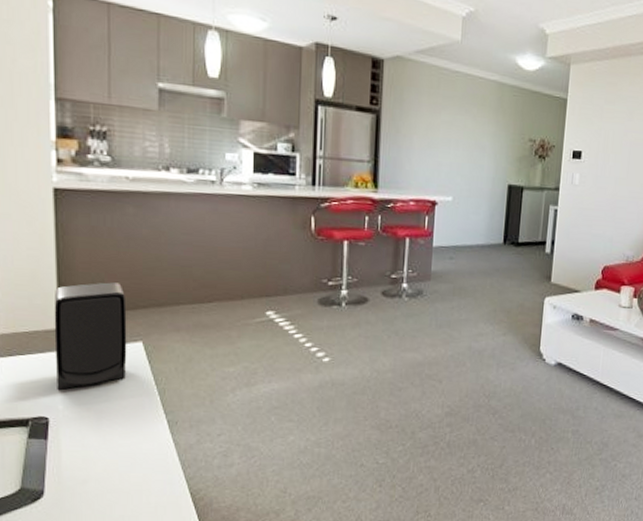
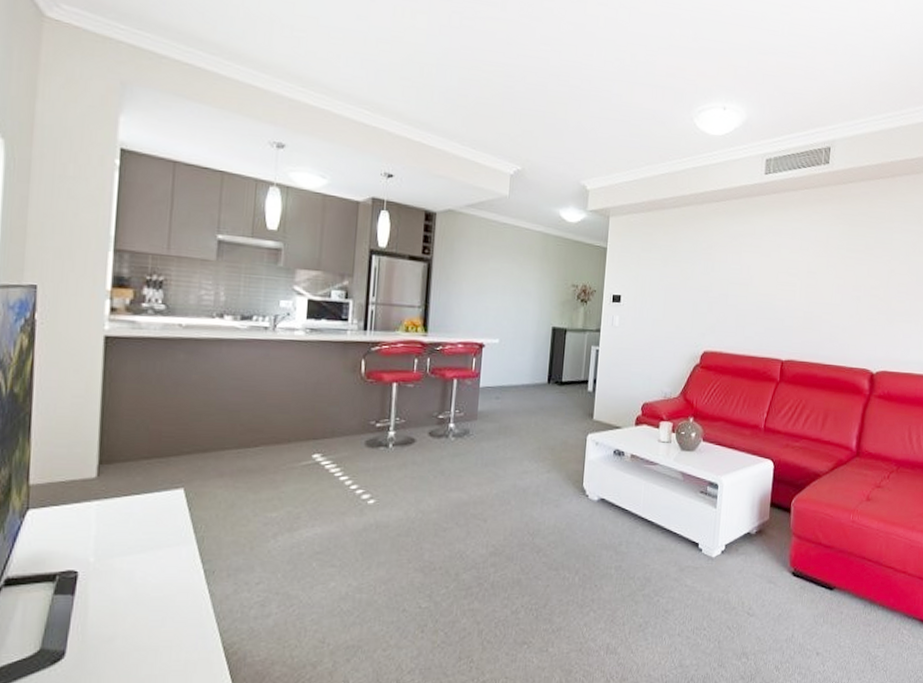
speaker: present [54,282,127,391] -> none [90,428,170,542]

